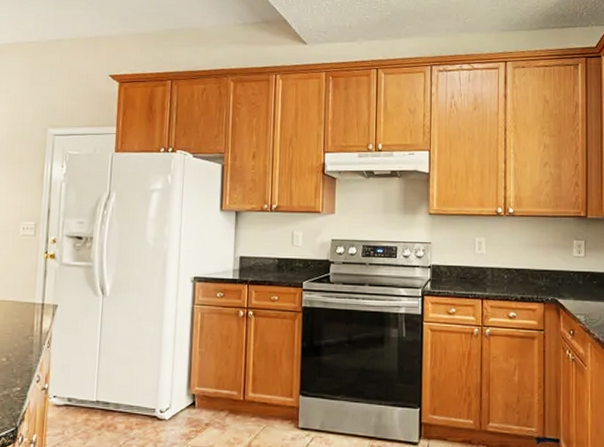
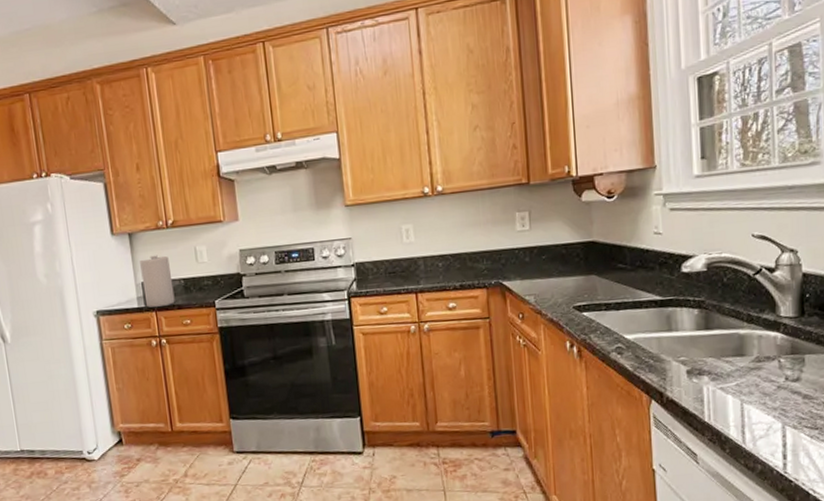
paper towel holder: none [240,234,268,282] -> present [140,255,175,308]

